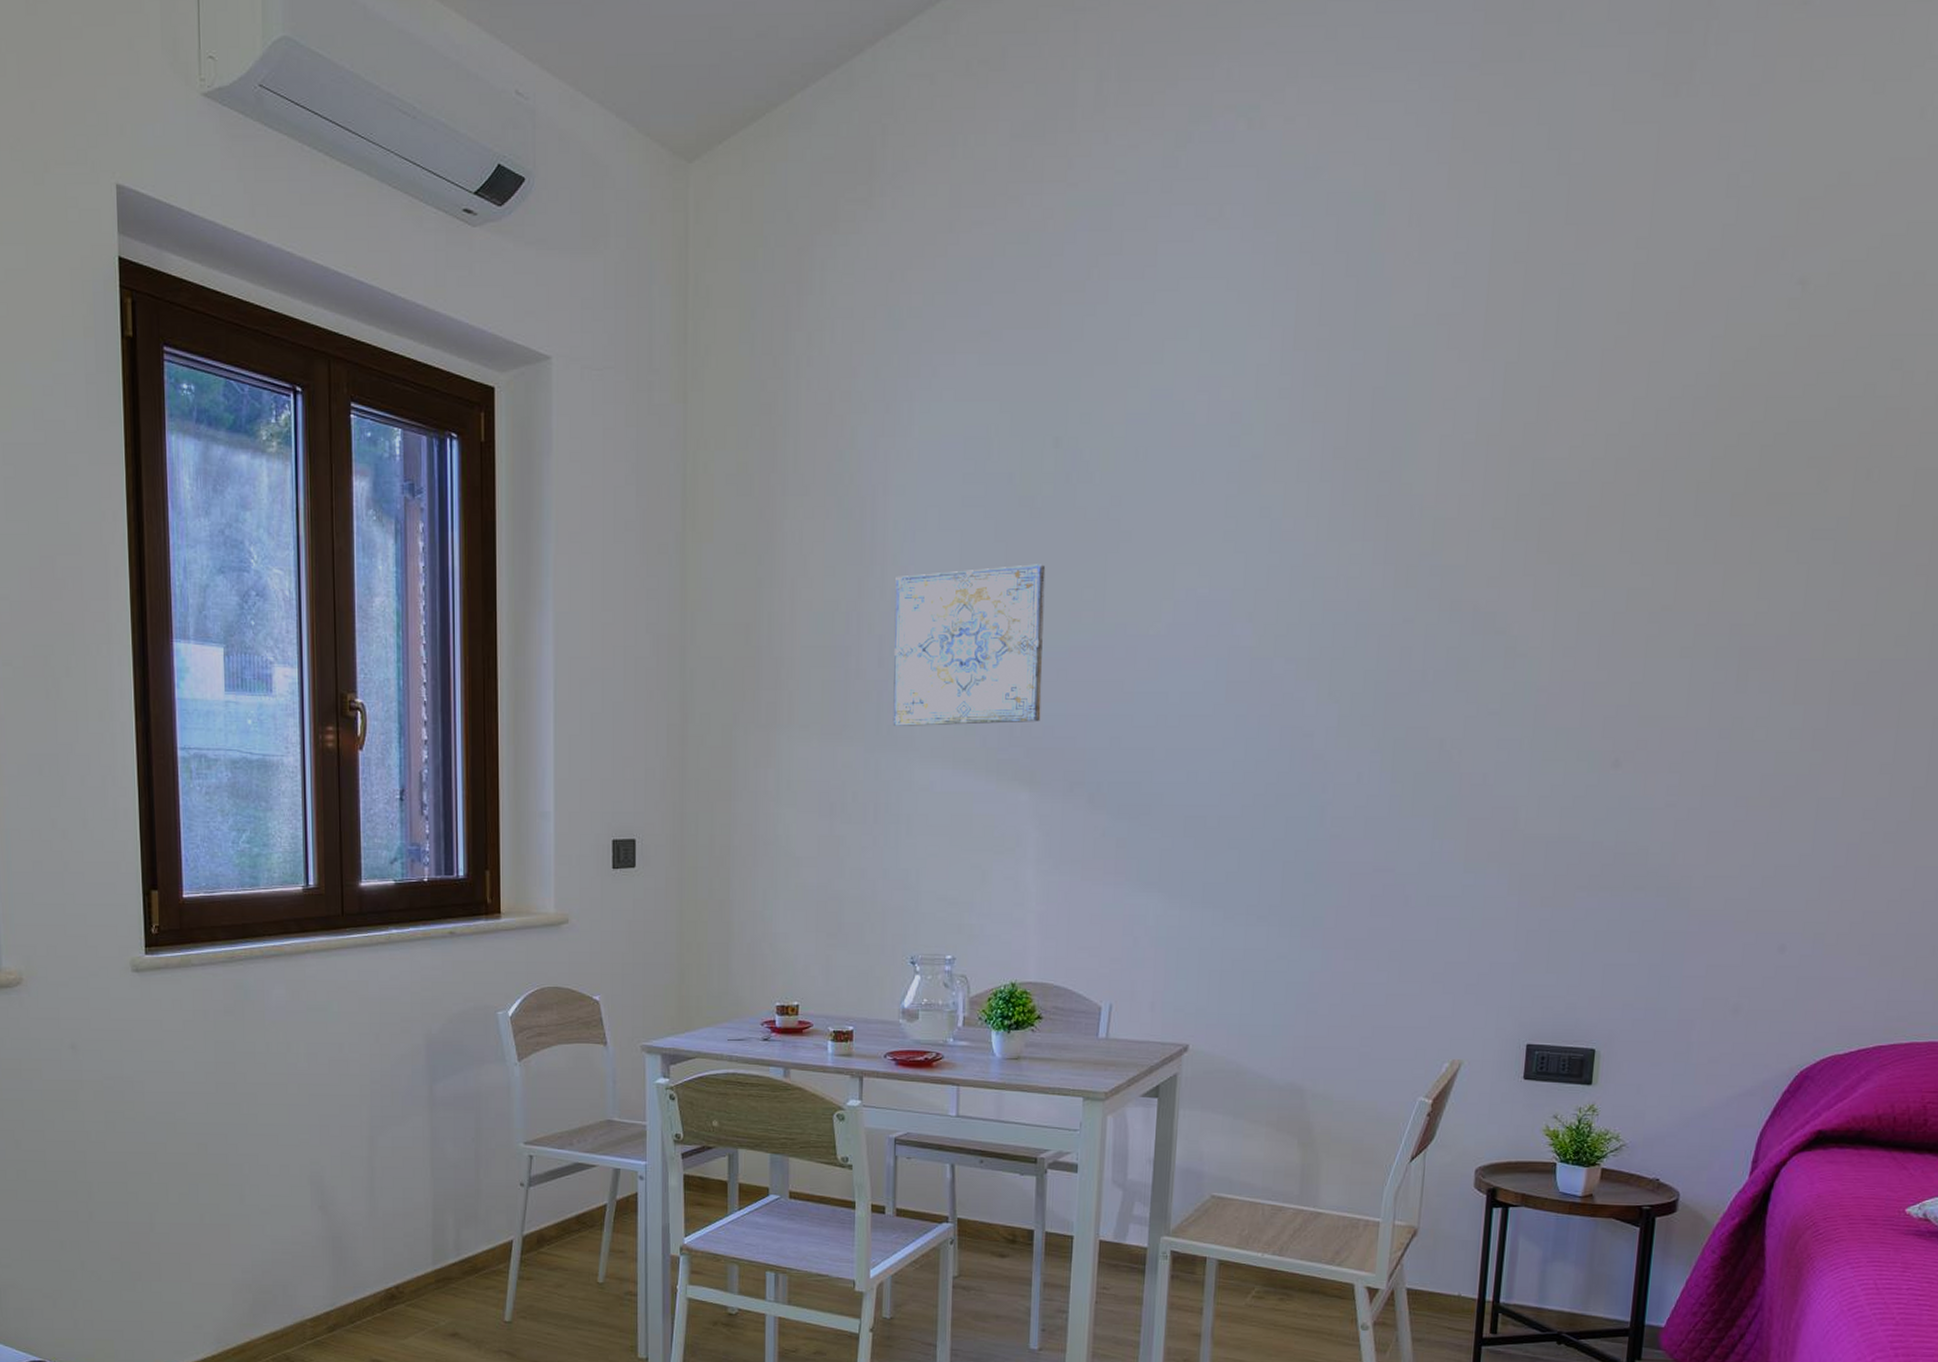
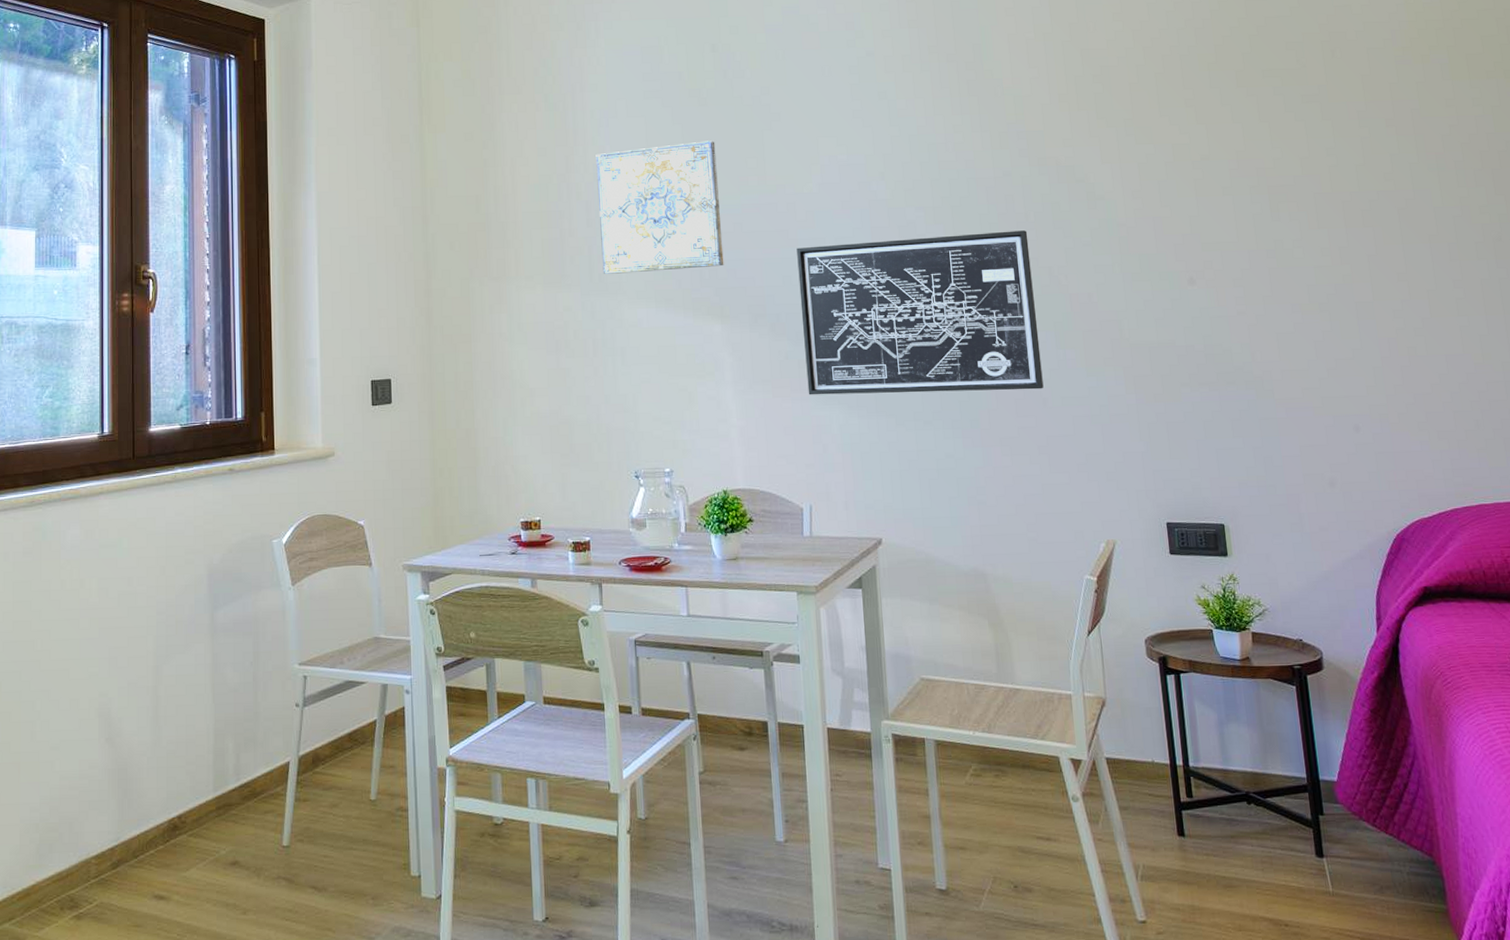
wall art: none [1124,692,1422,885] -> present [796,230,1044,395]

